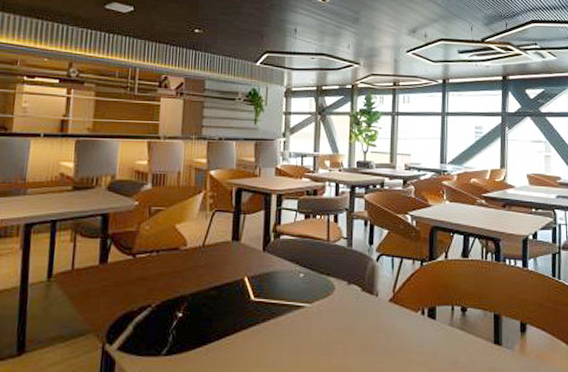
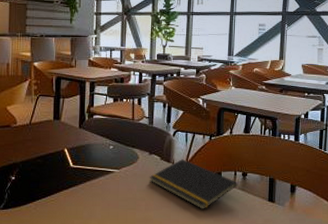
notepad: none [347,290,456,356] -> present [149,159,237,210]

